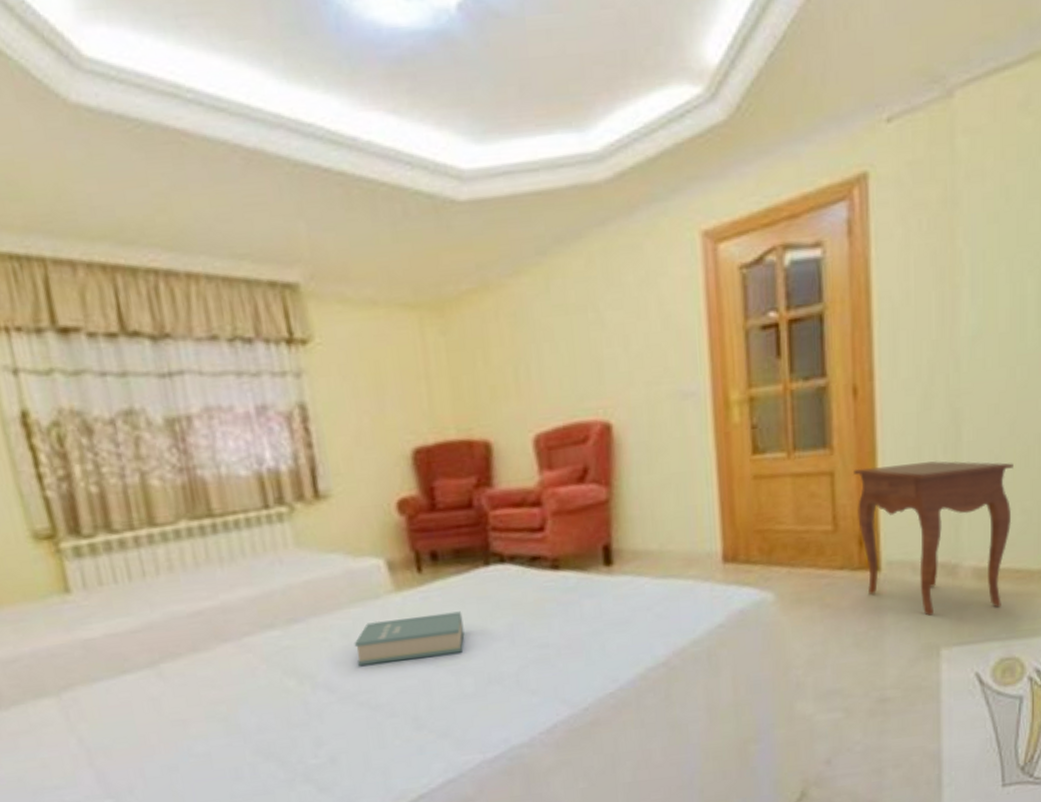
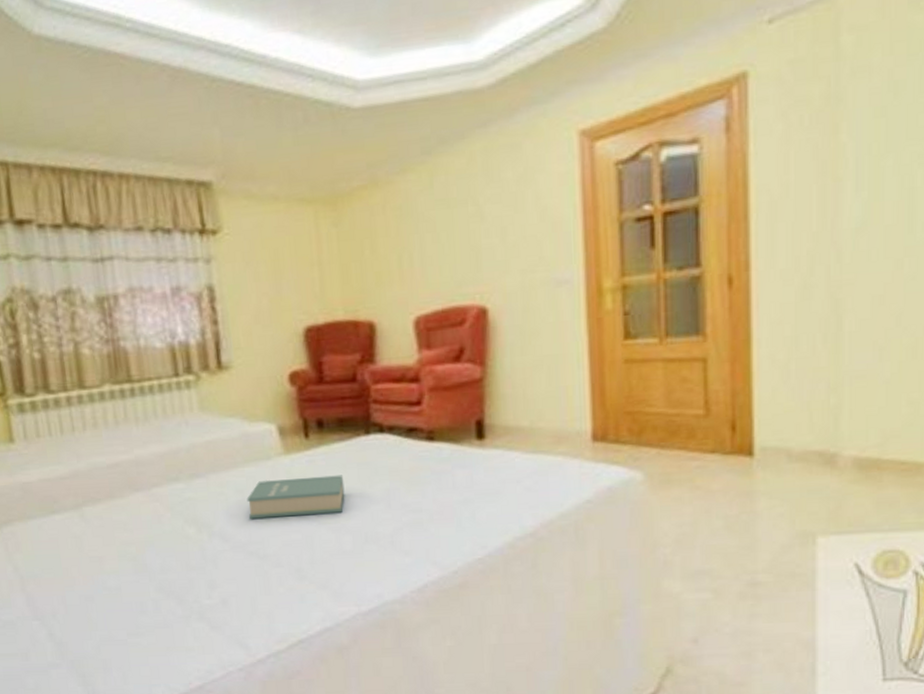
side table: present [854,460,1013,616] -> none [727,350,899,503]

